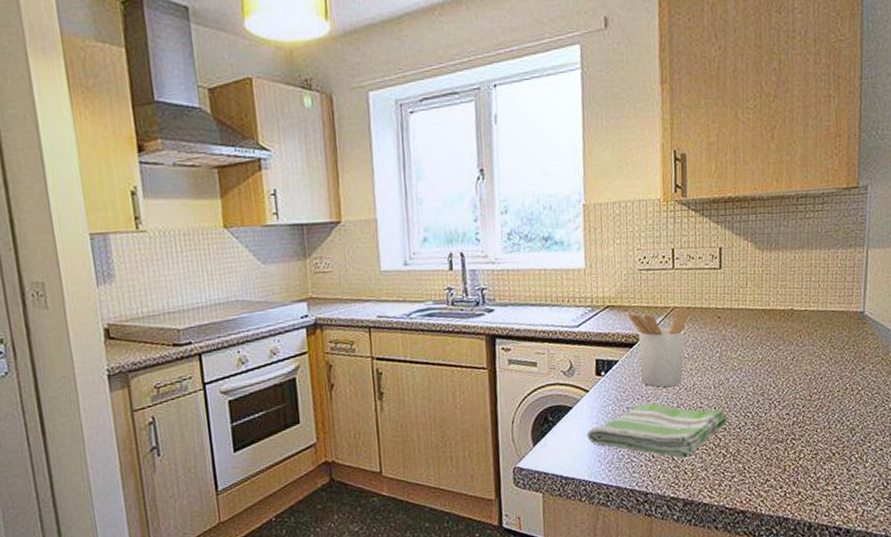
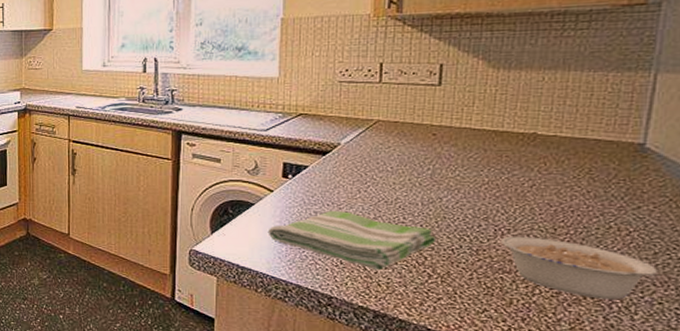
utensil holder: present [628,306,689,387] -> none [323,120,396,198]
legume: none [775,405,880,454] -> present [501,236,660,300]

